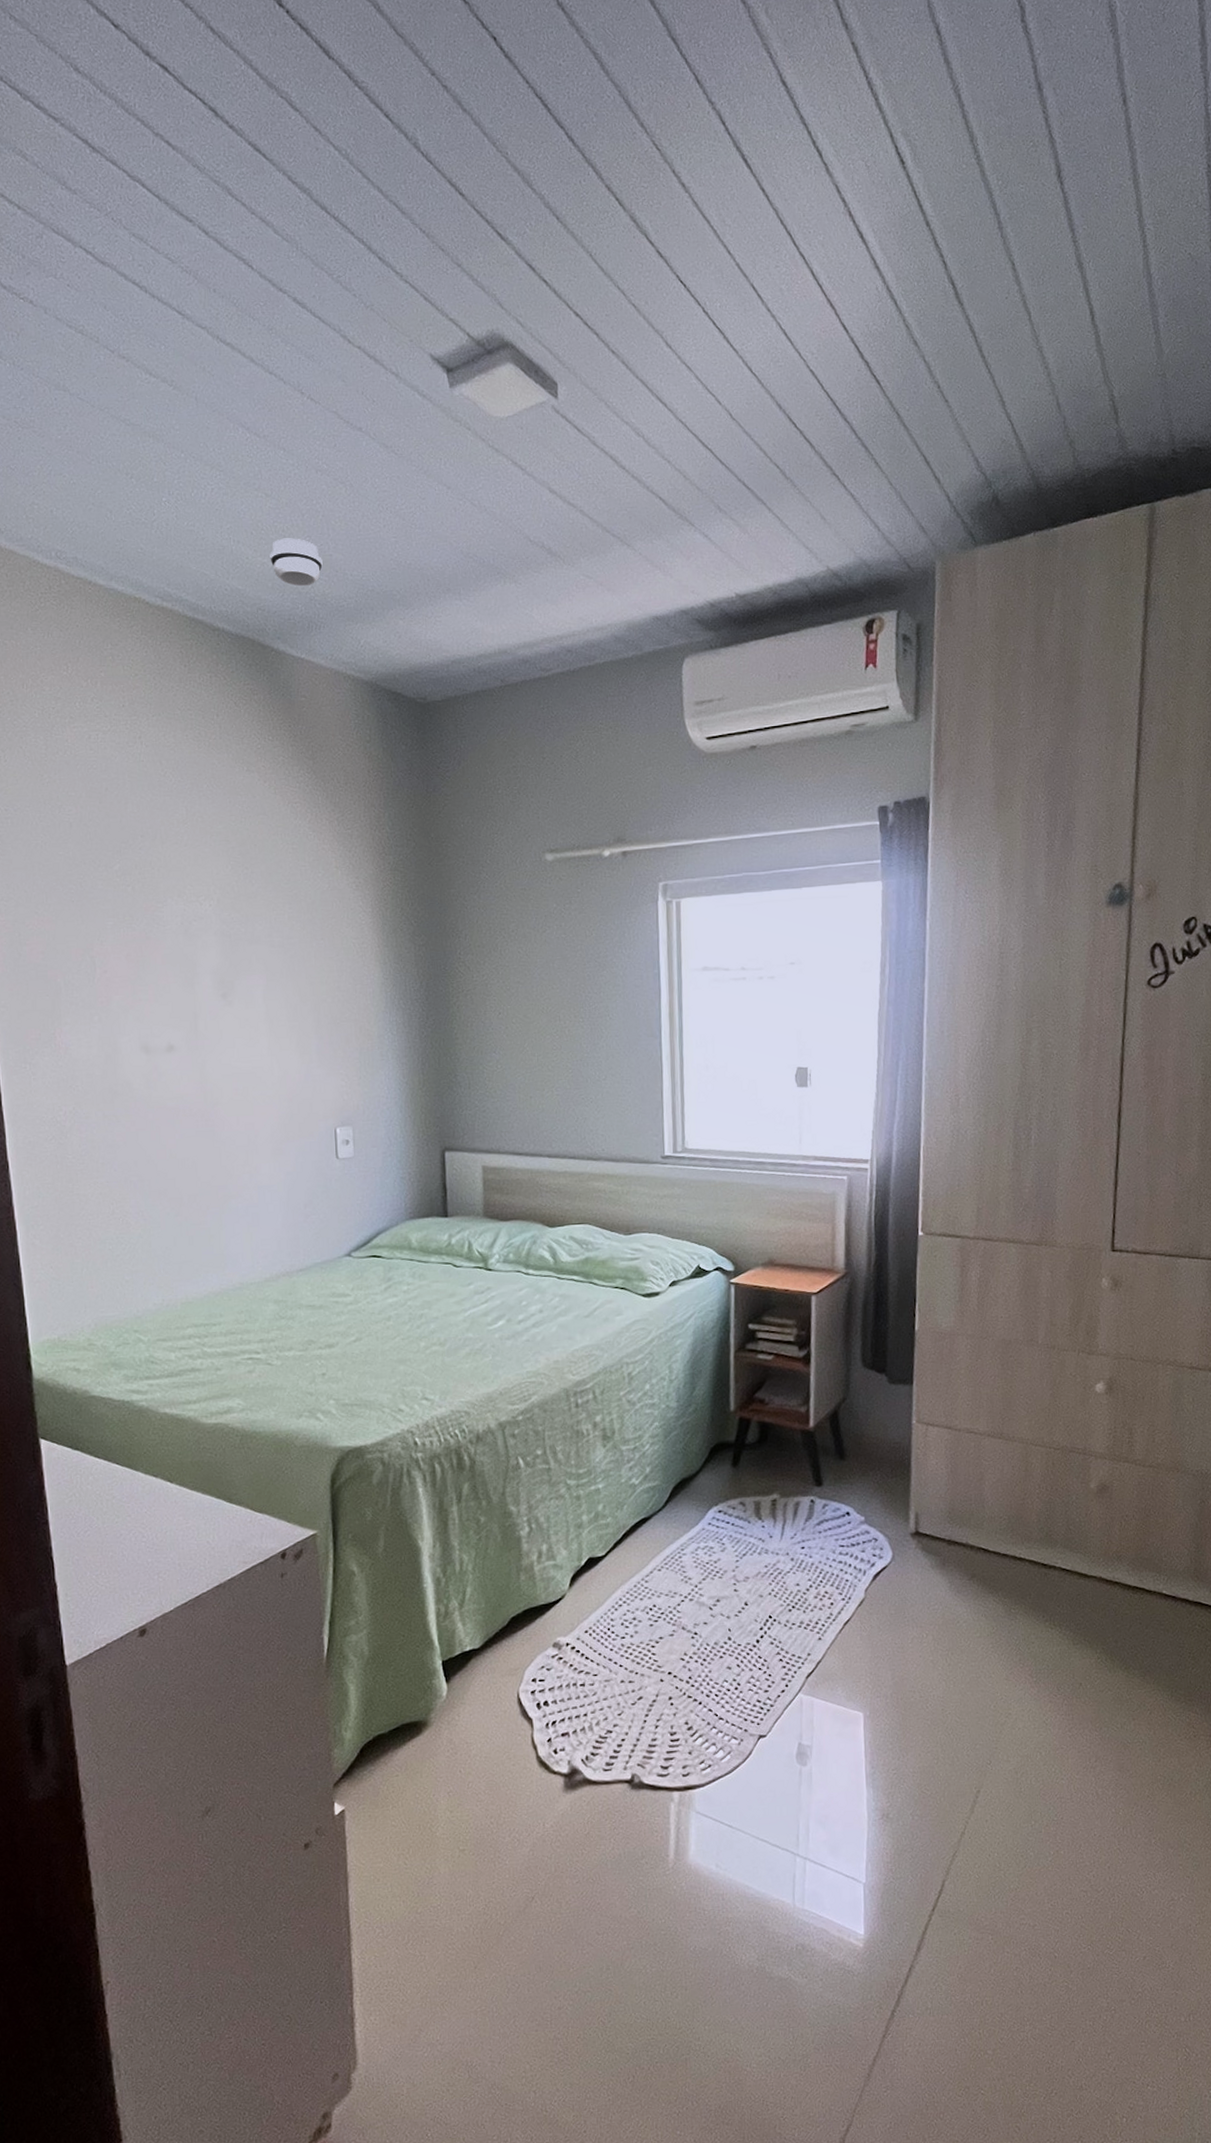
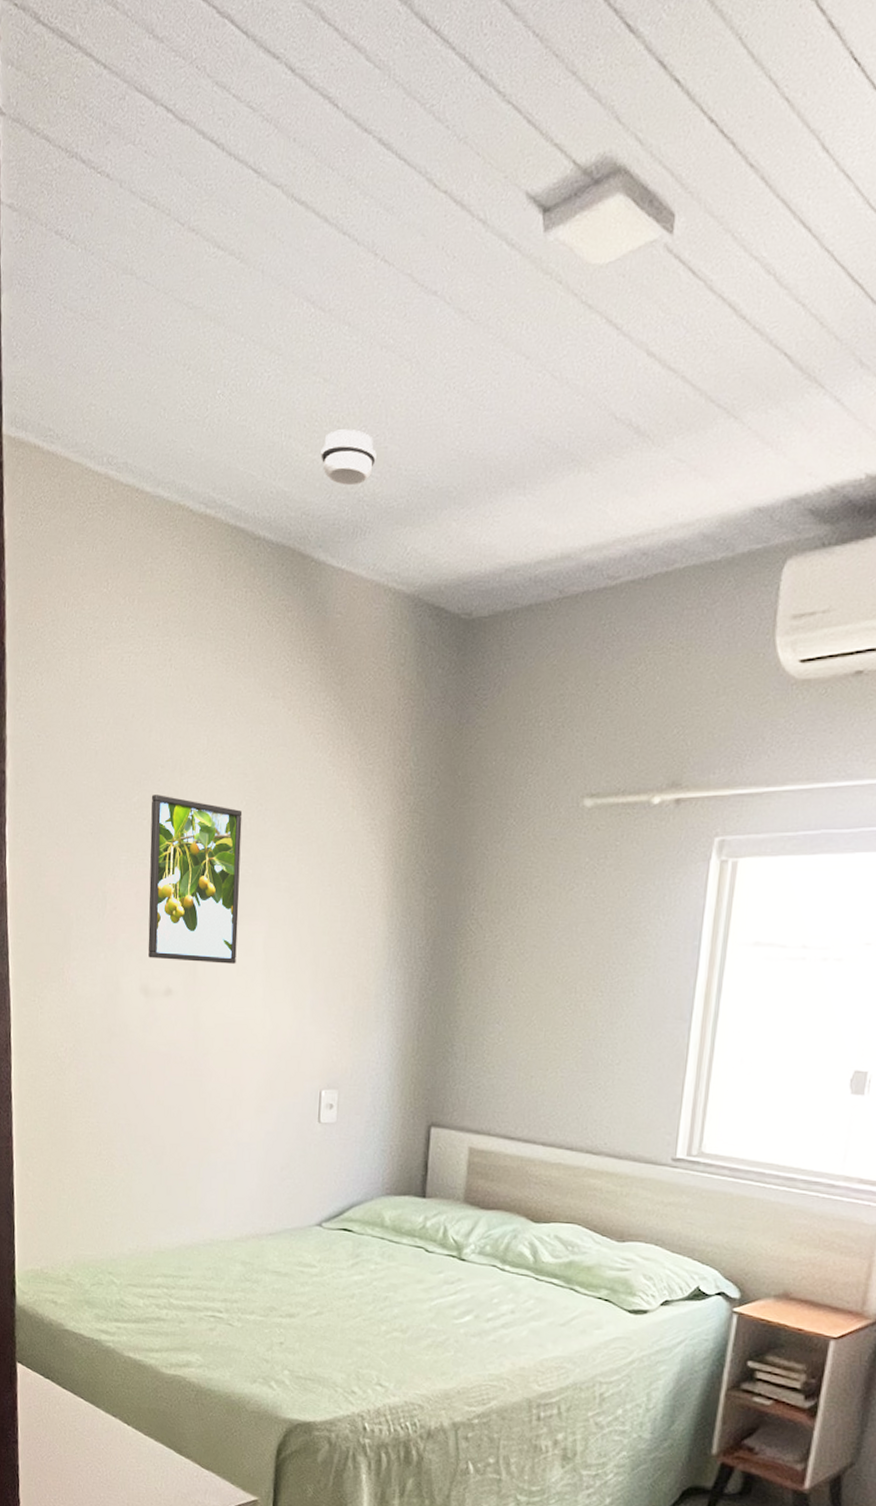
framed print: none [133,862,237,1018] -> present [148,795,243,964]

